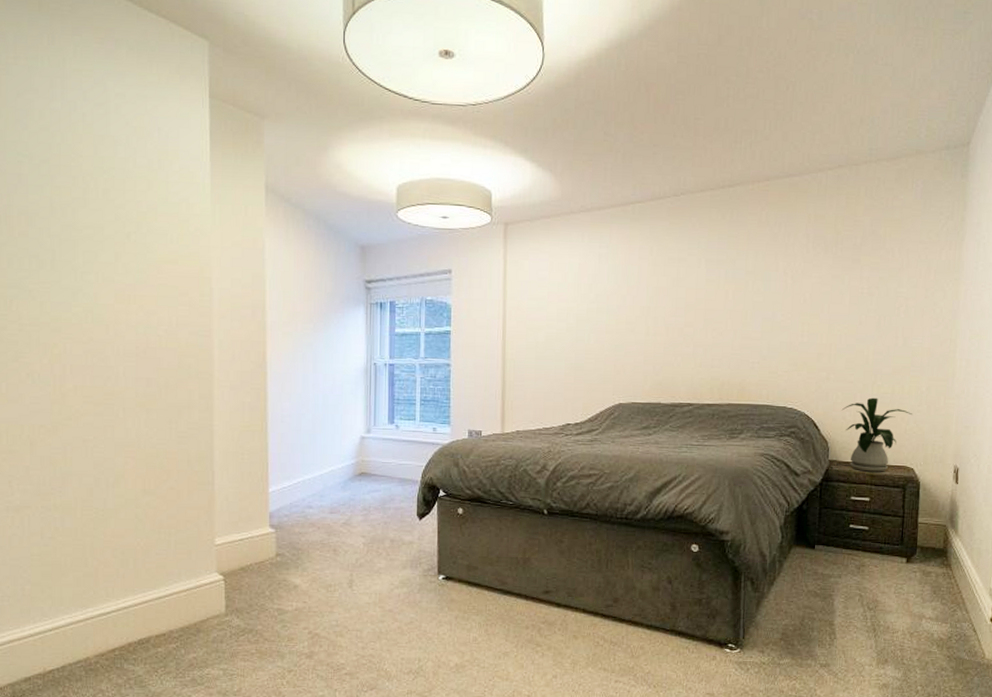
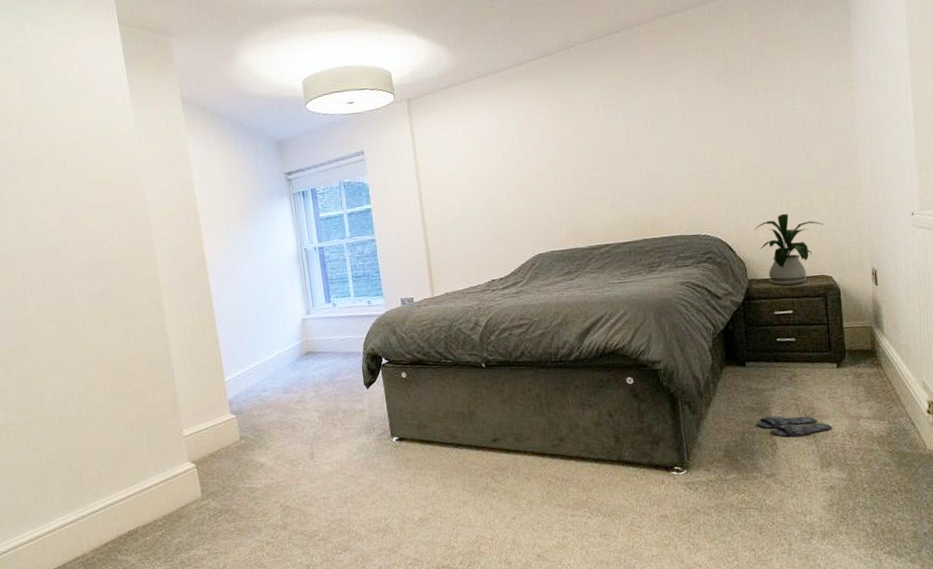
slippers: none [818,603,893,629] -> present [757,415,832,438]

